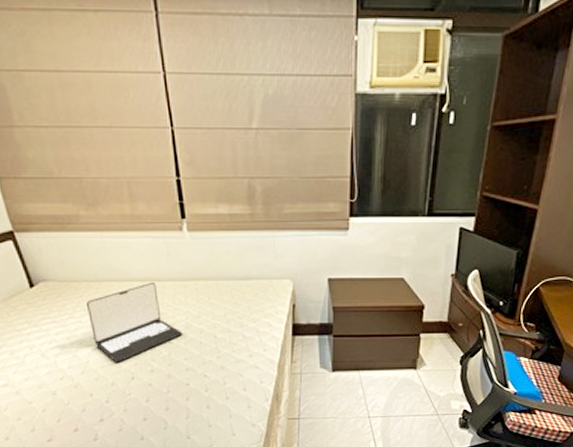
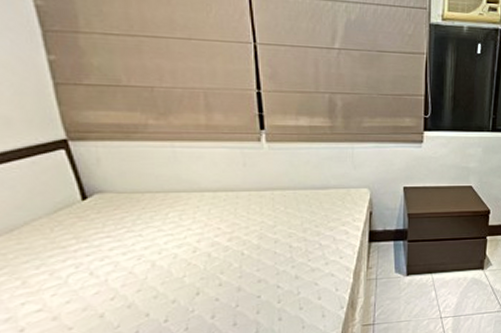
laptop: present [85,282,183,363] -> none [148,192,256,278]

